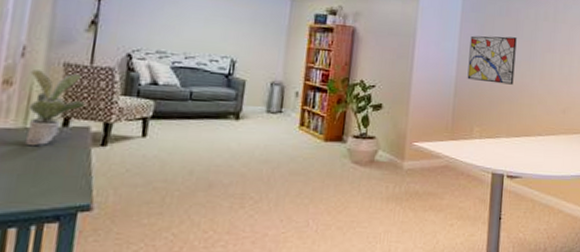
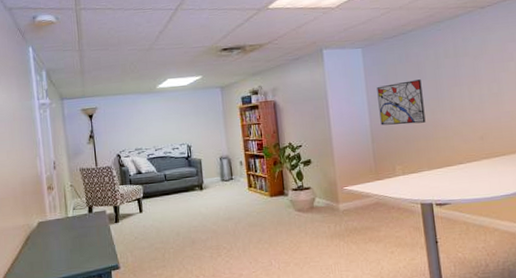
potted plant: present [24,70,86,147] -> none [62,174,99,229]

